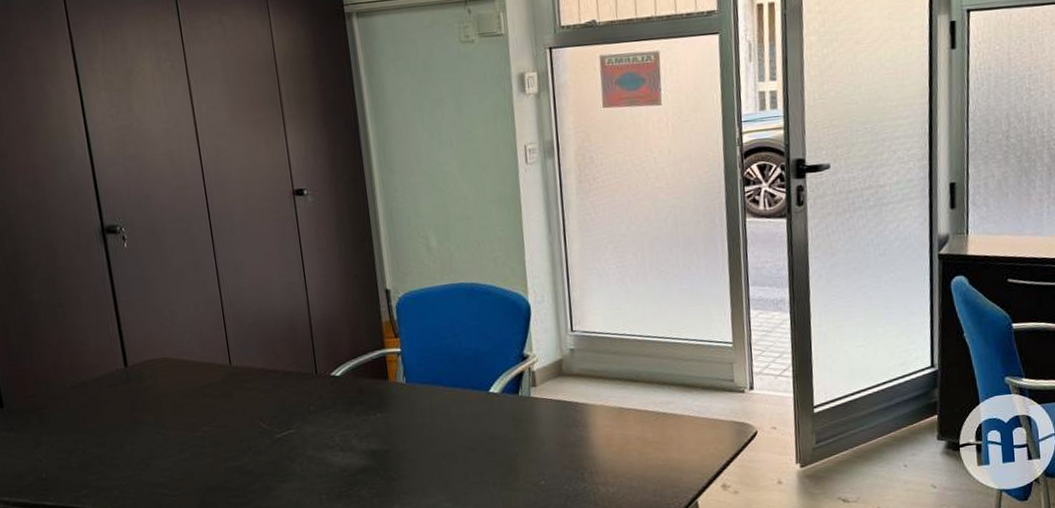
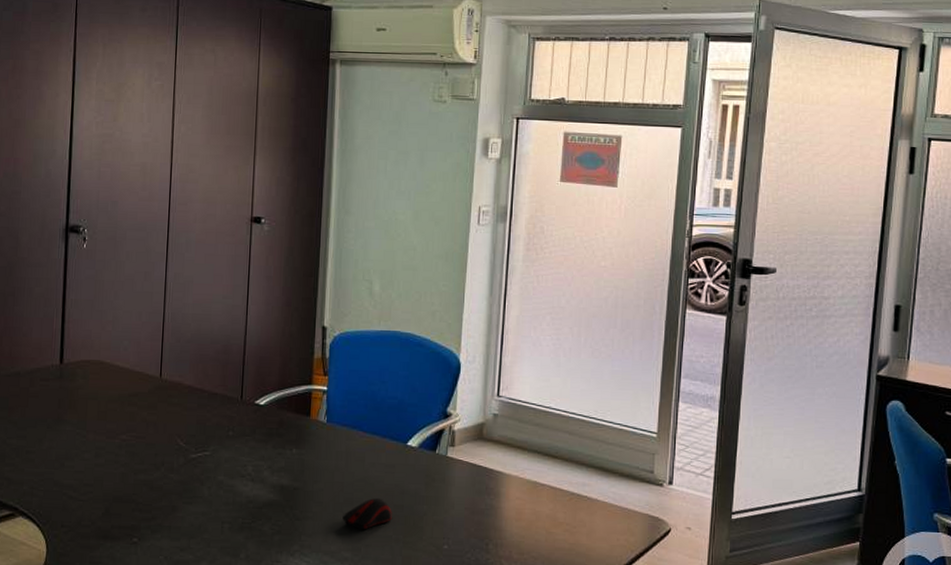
computer mouse: none [437,446,486,480] -> present [342,497,392,530]

